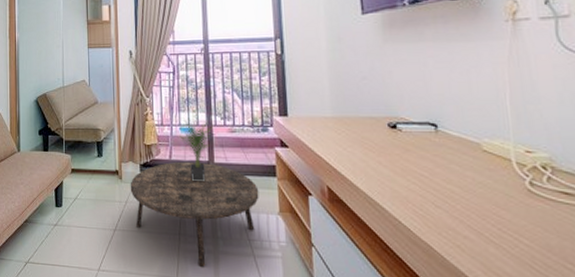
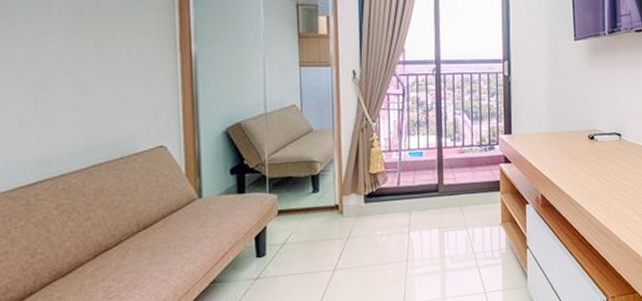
coffee table: present [130,161,259,267] -> none [352,185,484,288]
potted plant: present [178,109,213,182] -> none [407,132,443,206]

